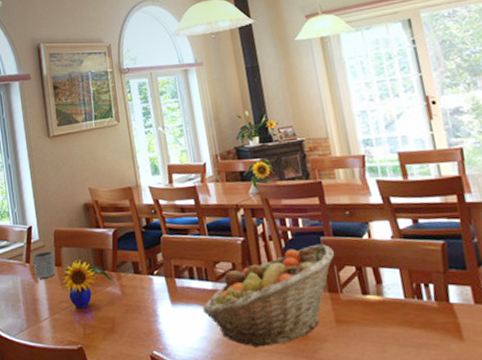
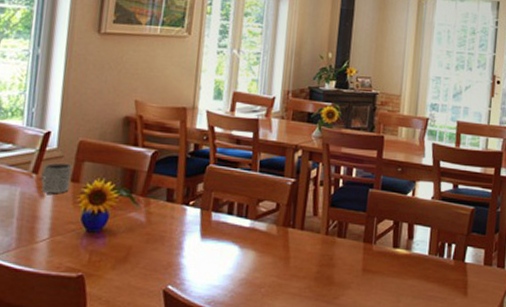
fruit basket: present [202,243,334,347] -> none [233,195,378,289]

